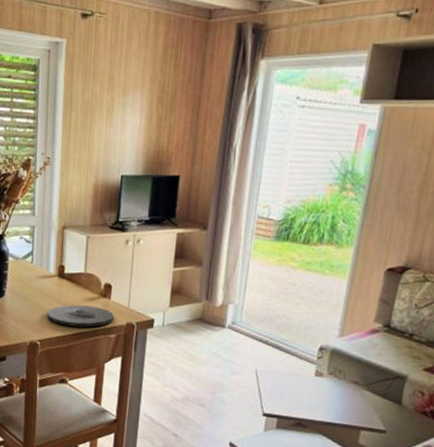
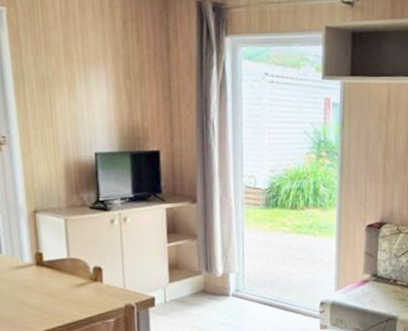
plate: present [47,304,114,328] -> none [29,292,110,317]

